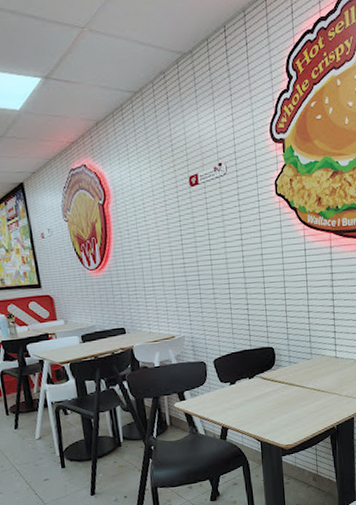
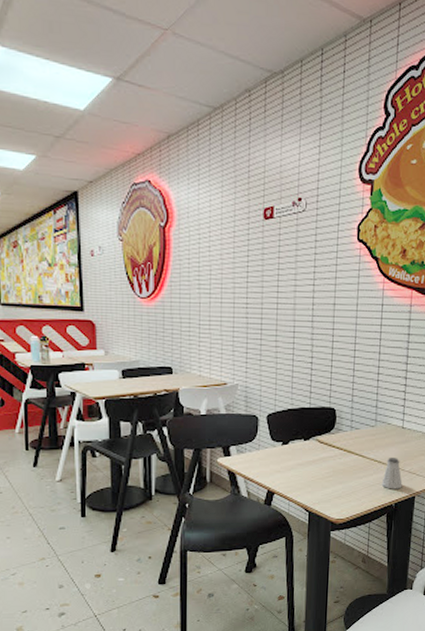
saltshaker: none [322,385,341,414] -> present [381,458,403,489]

